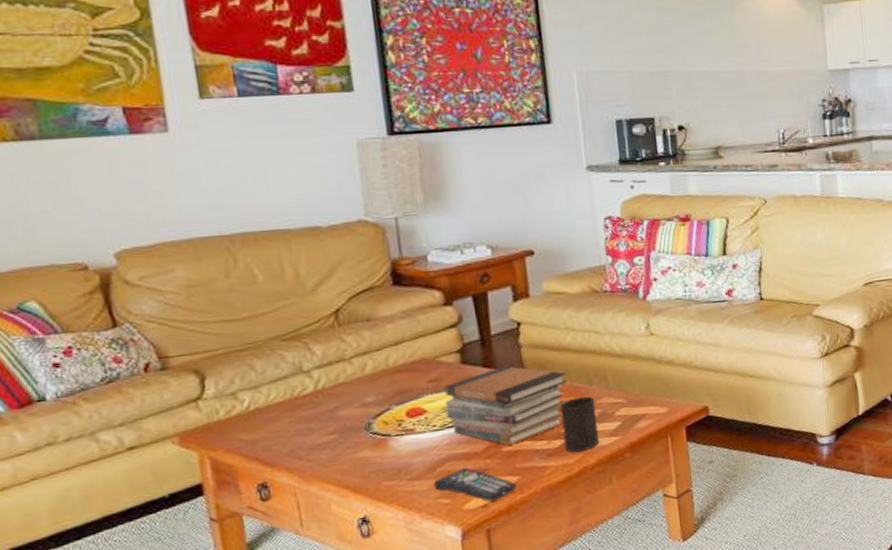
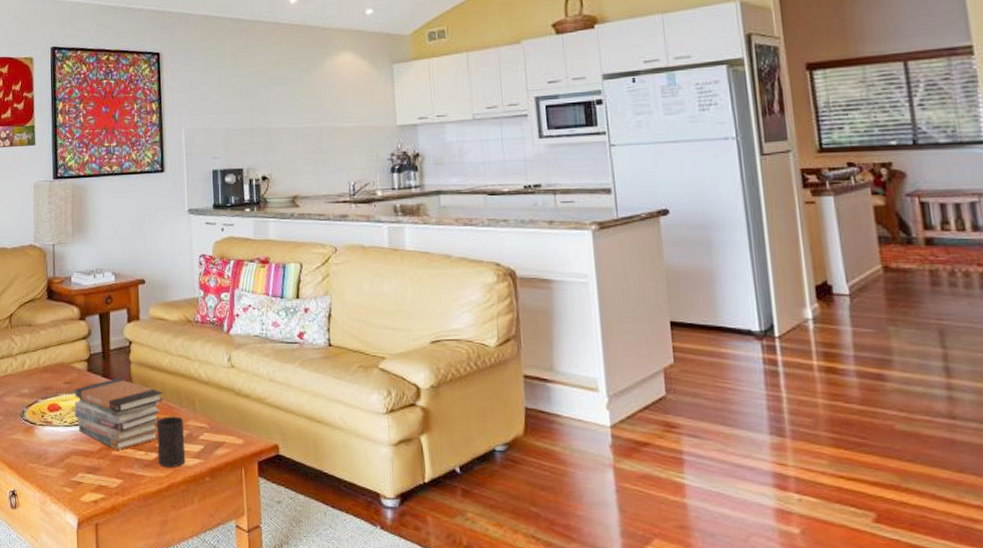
remote control: present [433,467,518,502] -> none [61,463,121,498]

